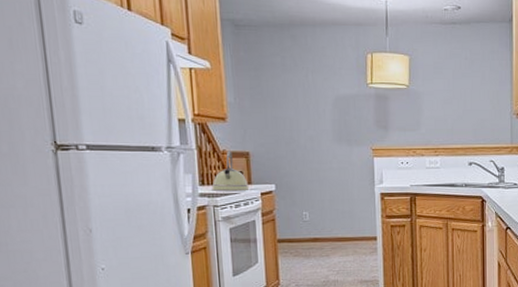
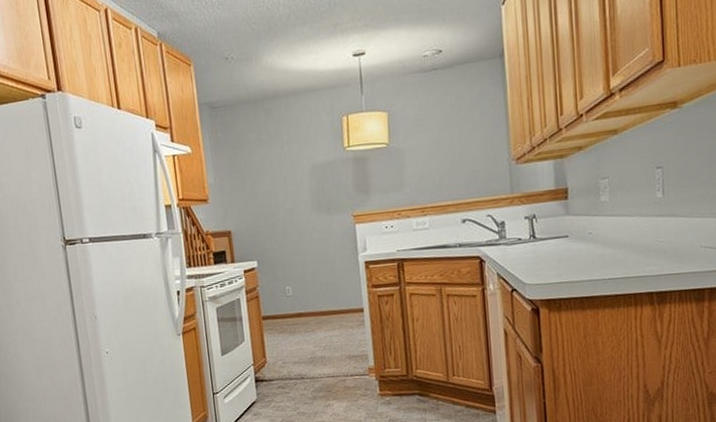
kettle: present [211,149,250,192] -> none [198,230,233,272]

